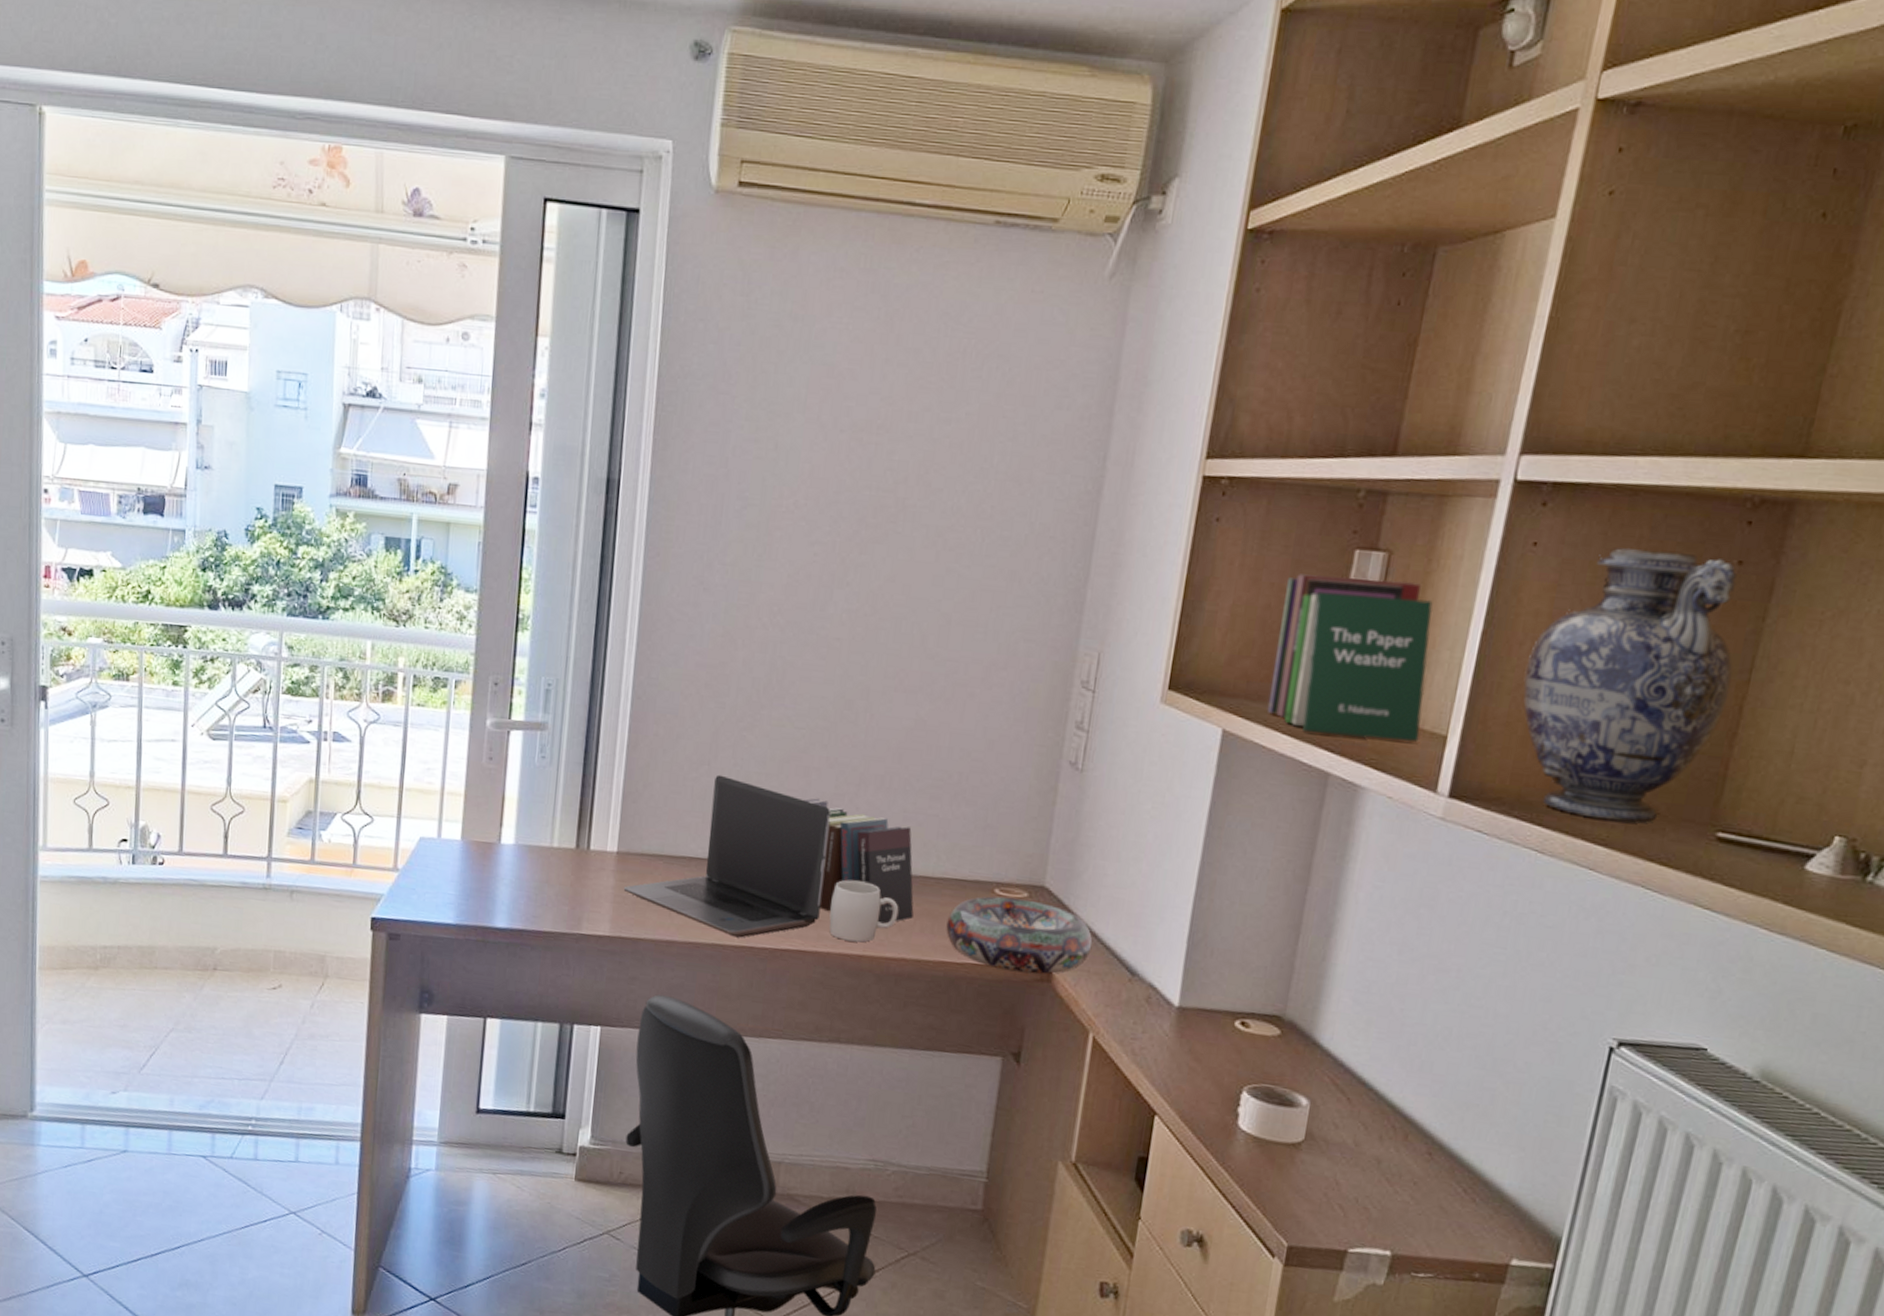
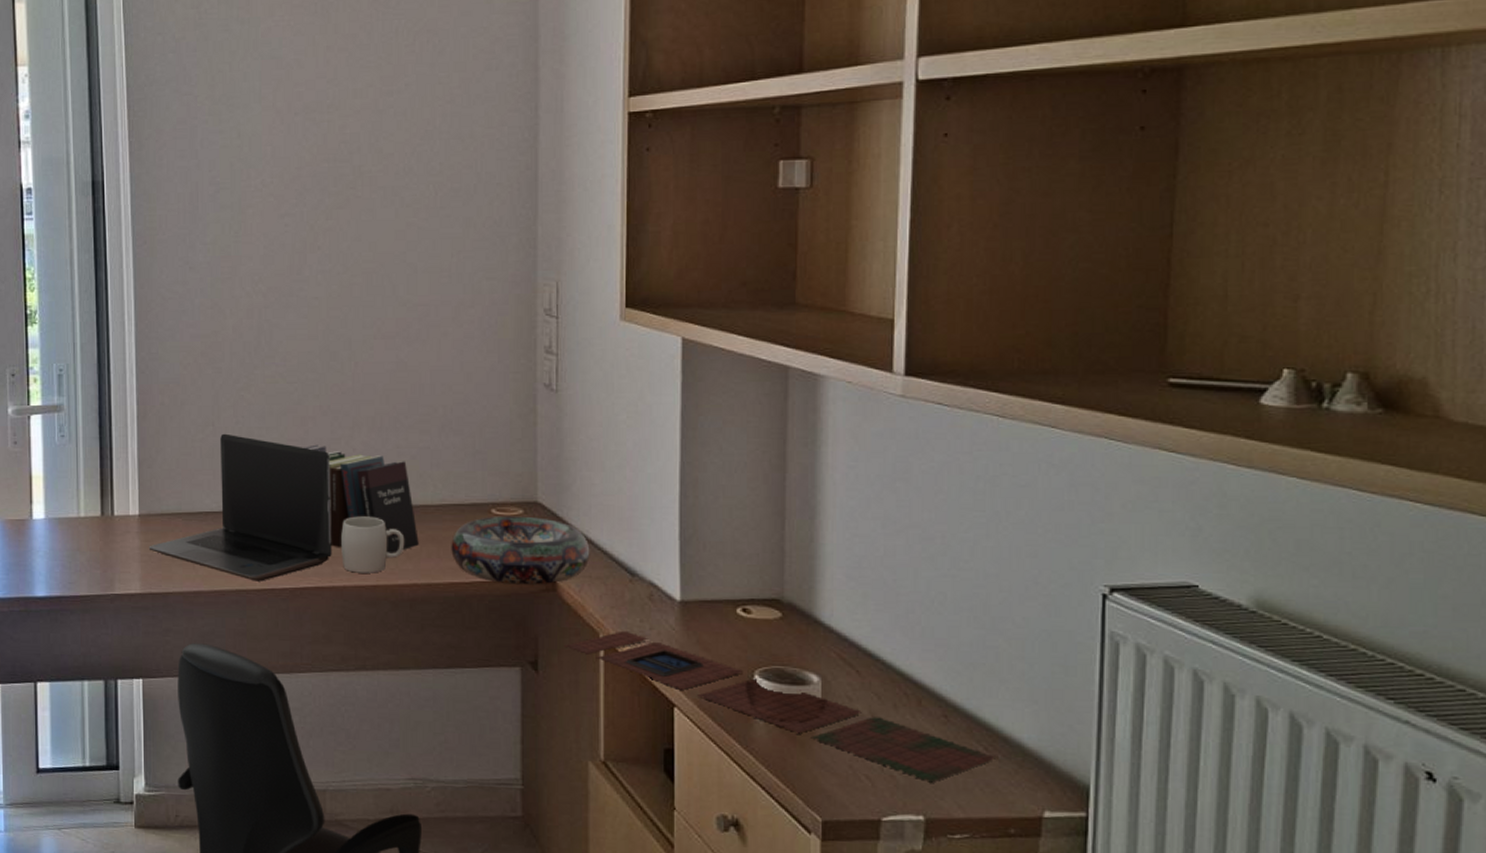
papers: none [1050,1031,1473,1219] -> present [563,630,995,783]
books: present [1267,574,1433,742] -> none [720,182,868,332]
decorative vase: present [1523,547,1737,823] -> none [957,125,1156,379]

